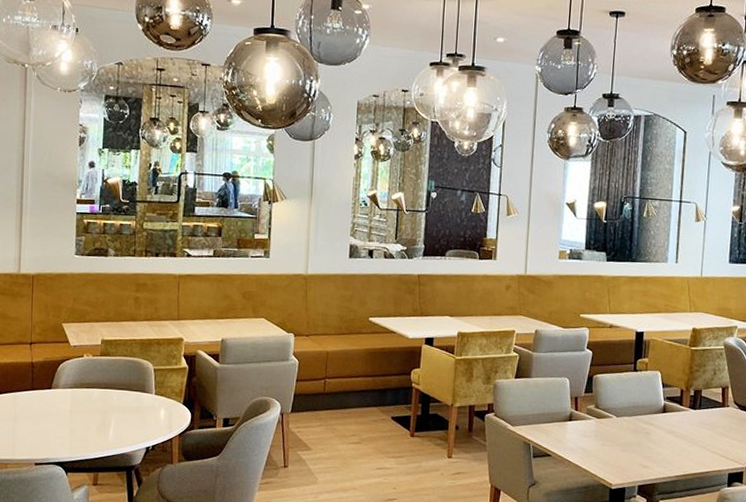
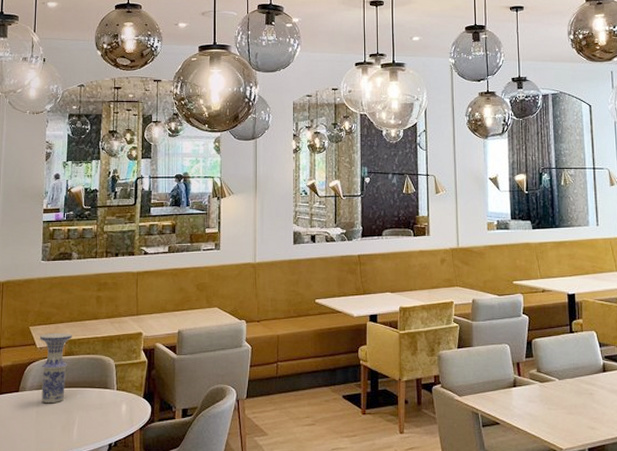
vase: none [74,331,108,403] -> present [40,332,72,404]

